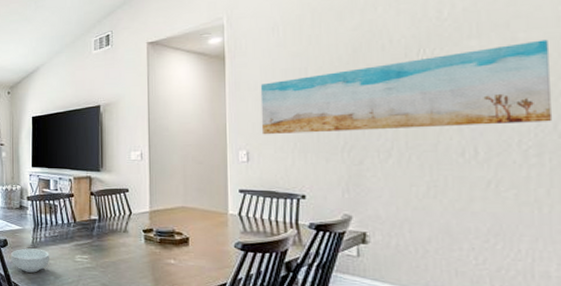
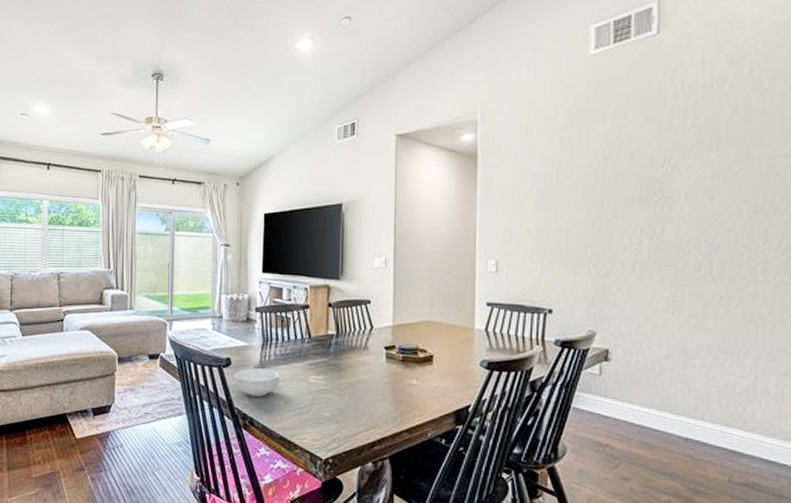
wall art: present [260,39,553,135] -> none [511,157,778,244]

